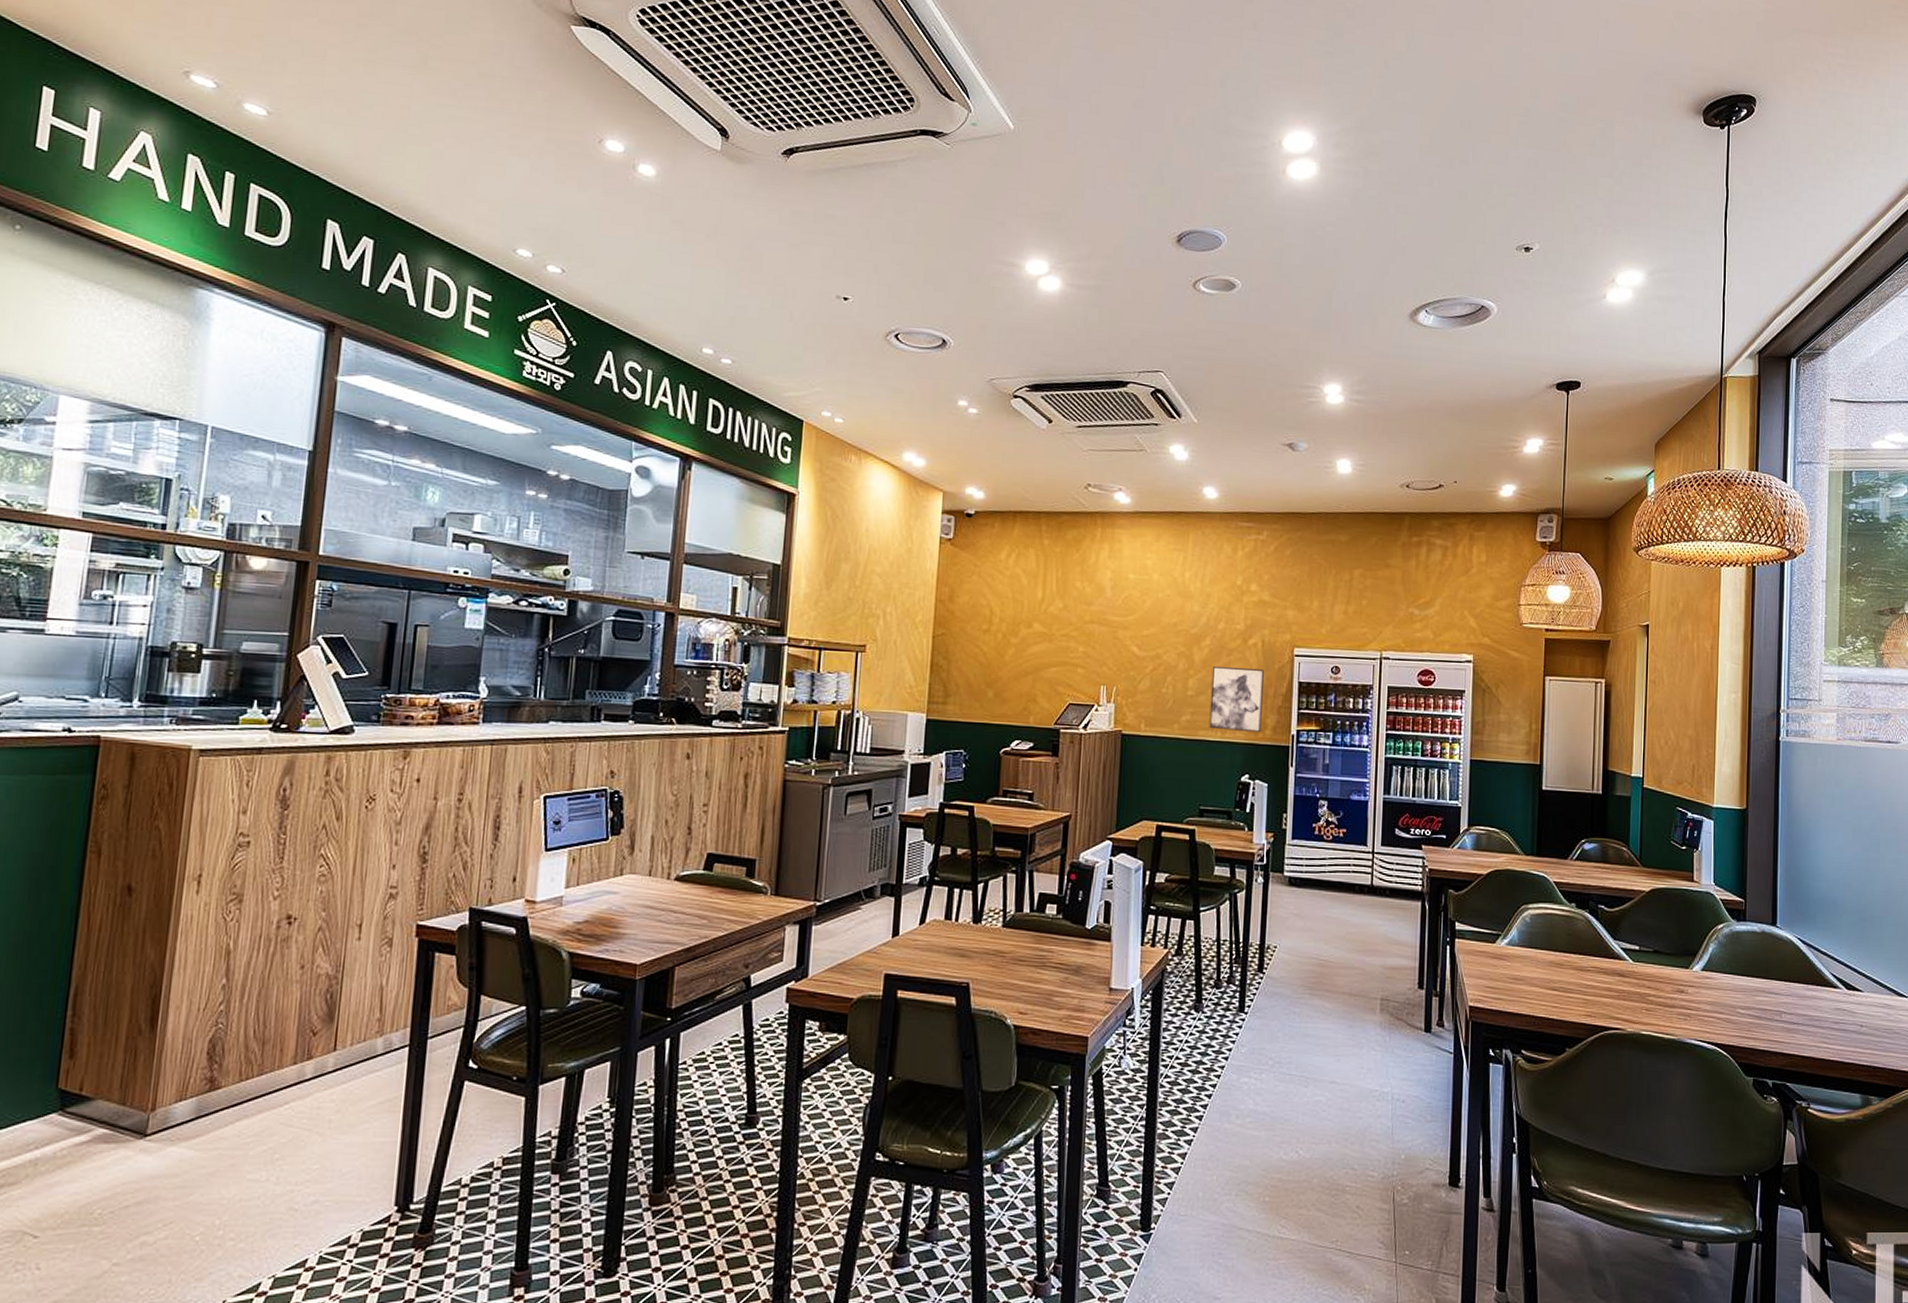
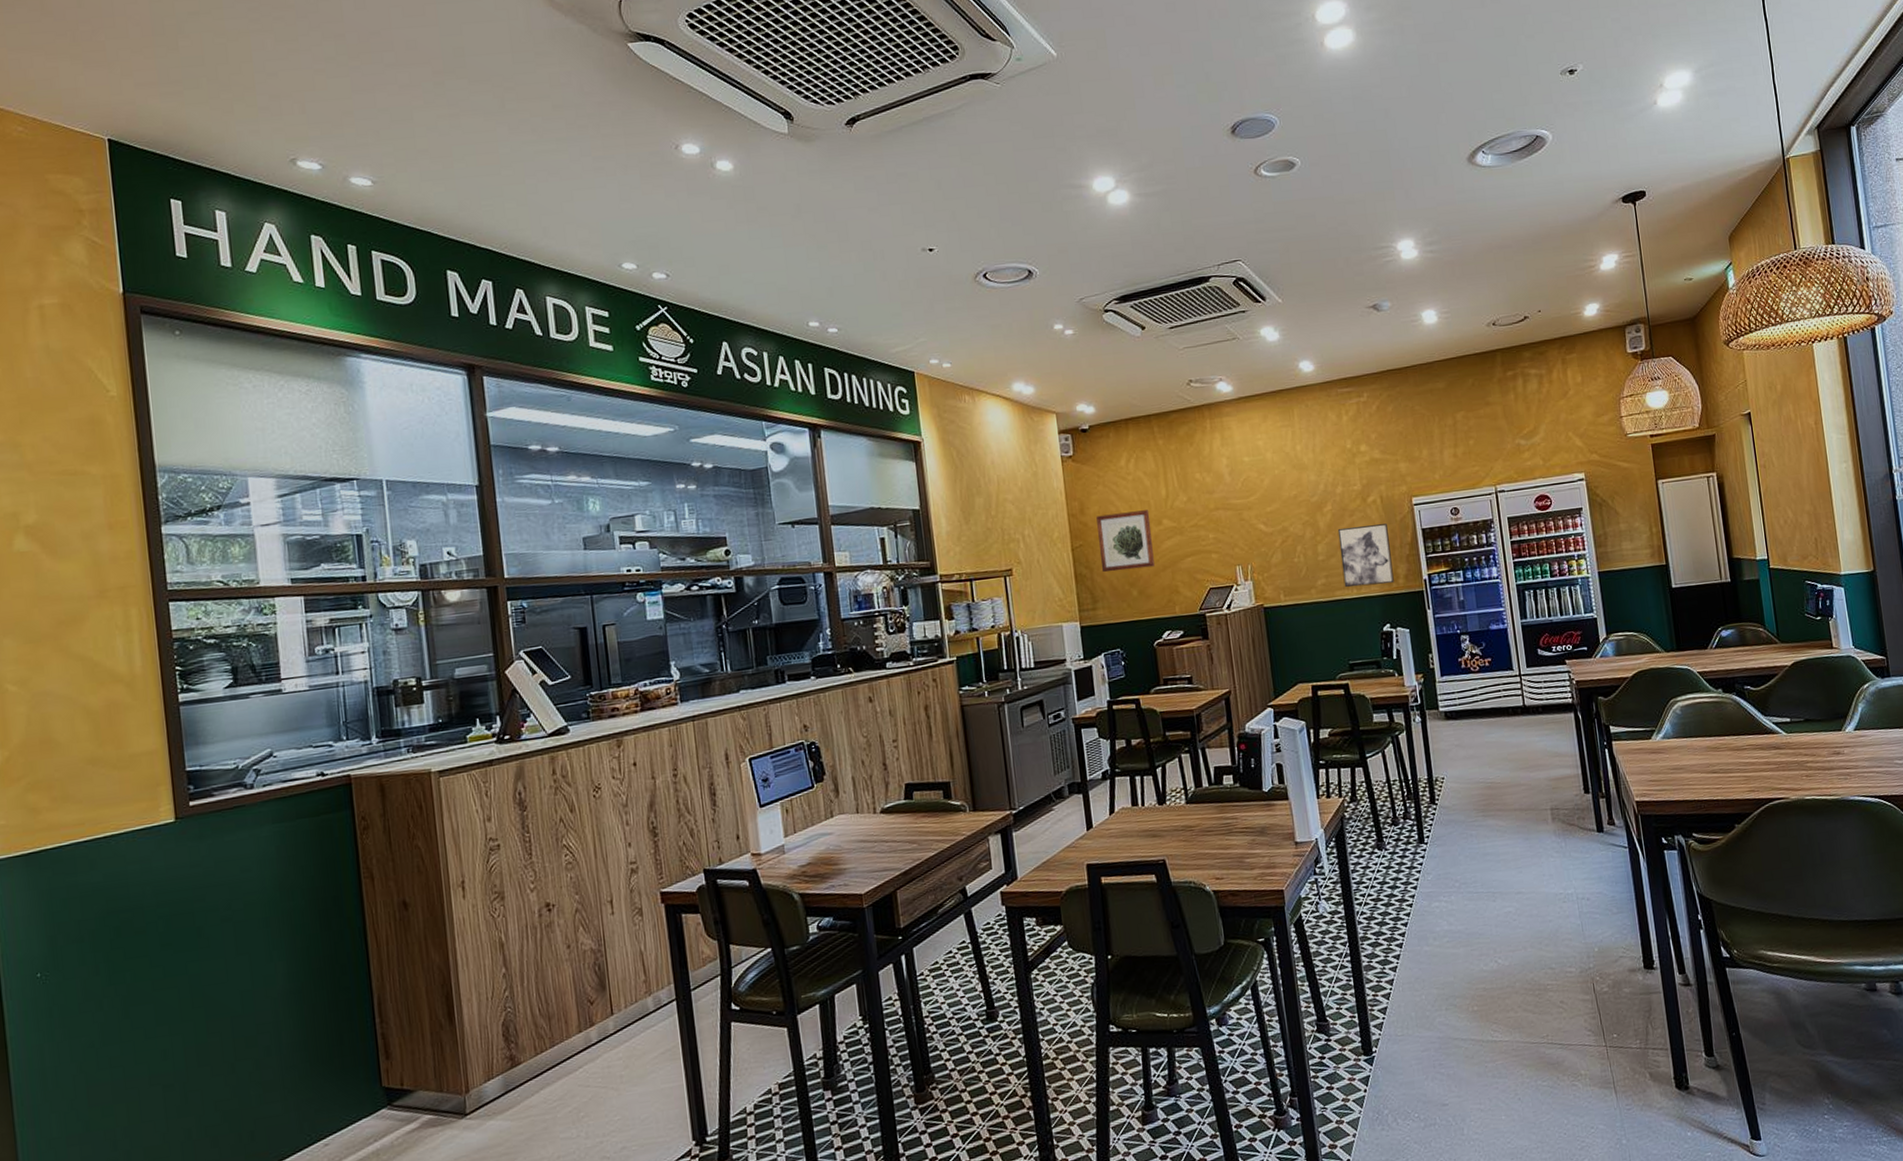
wall art: none [960,606,1021,670] -> present [1096,510,1155,572]

